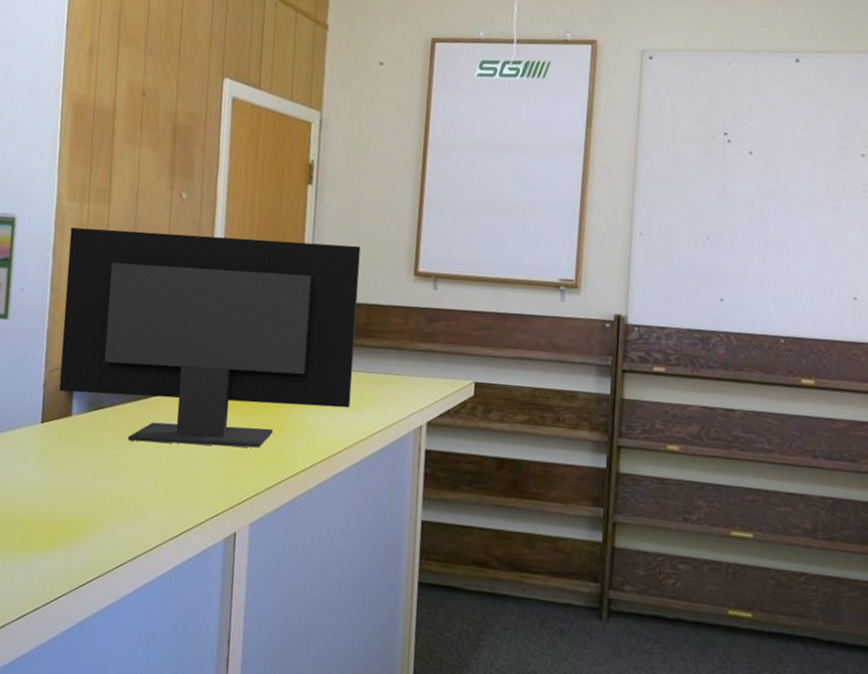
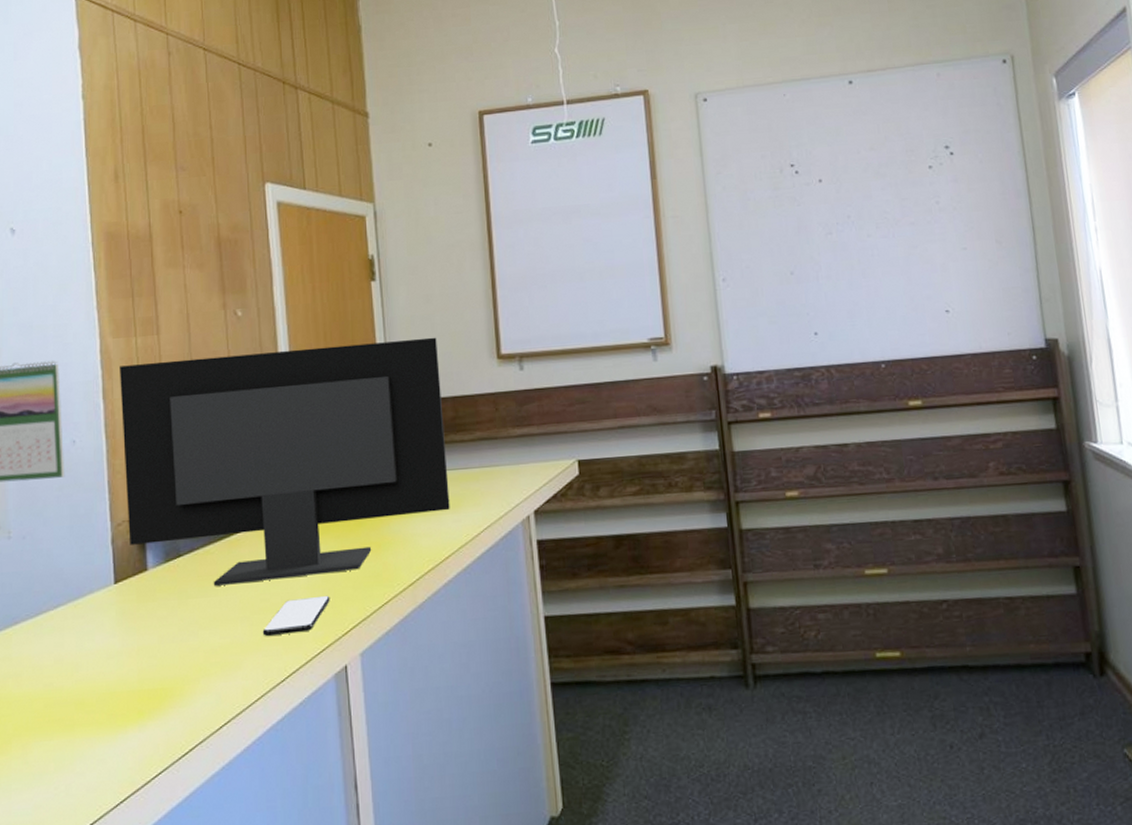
smartphone: none [165,464,230,496] -> present [262,595,330,636]

